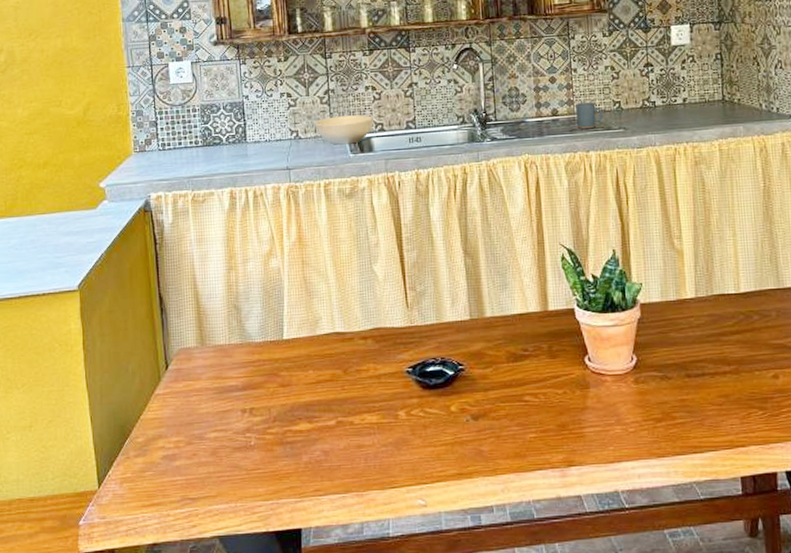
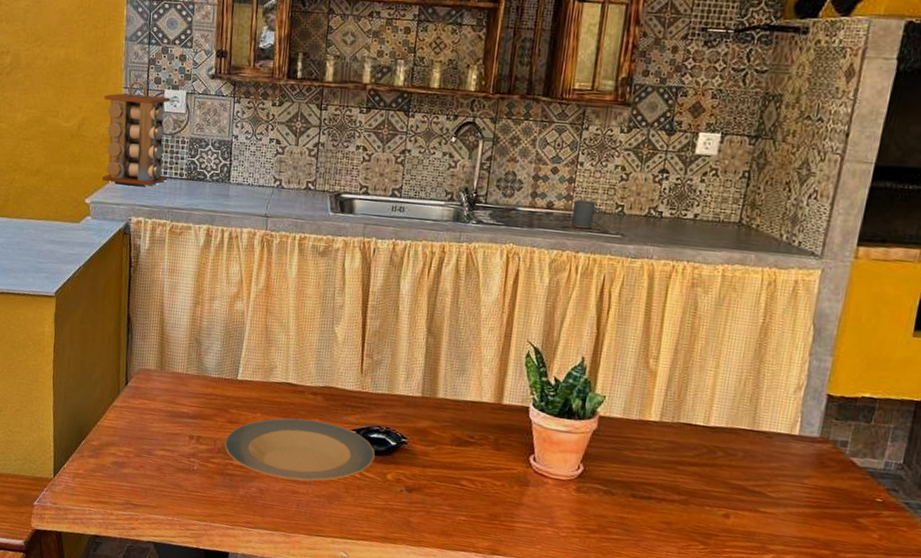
spice rack: none [107,58,183,163] -> present [102,80,171,187]
plate: none [279,365,436,435] -> present [224,418,376,482]
bowl: present [314,114,374,145] -> none [299,171,360,202]

